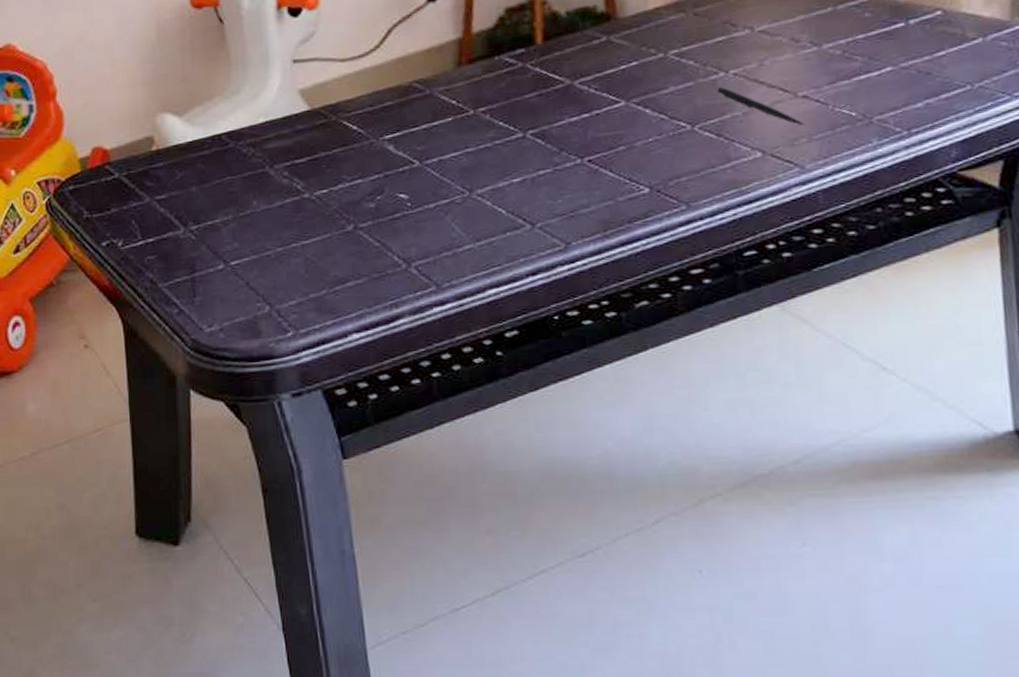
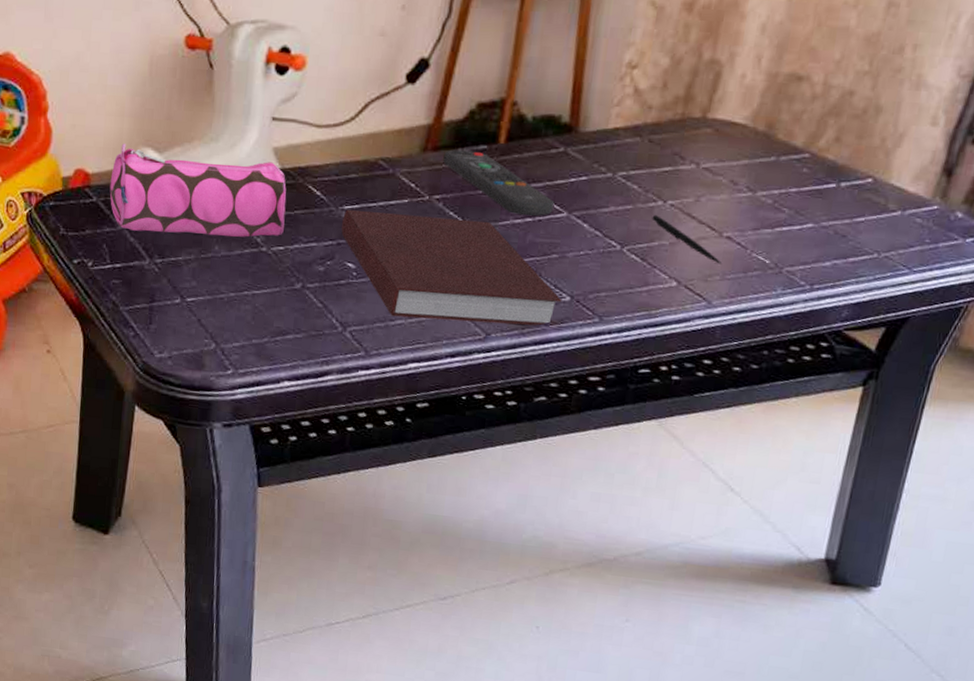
pencil case: none [131,104,324,201] -> present [109,143,287,238]
notebook: none [385,125,641,243] -> present [341,209,562,326]
remote control: none [480,56,610,113] -> present [443,150,555,217]

